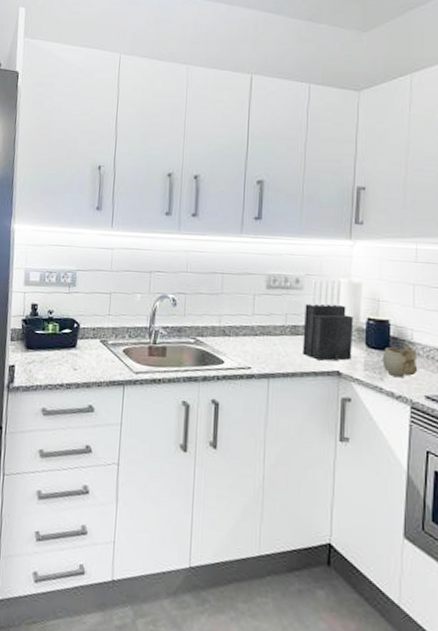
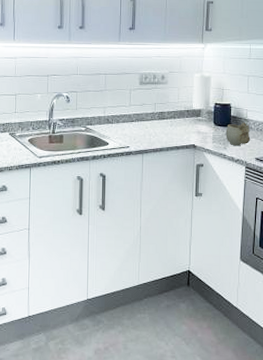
knife block: present [302,279,354,361] -> none [168,75,205,137]

